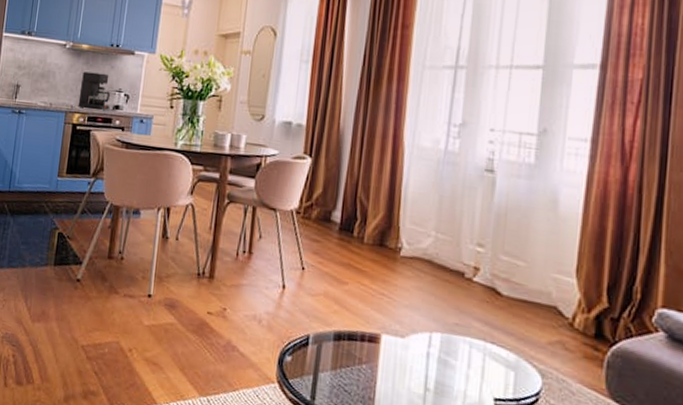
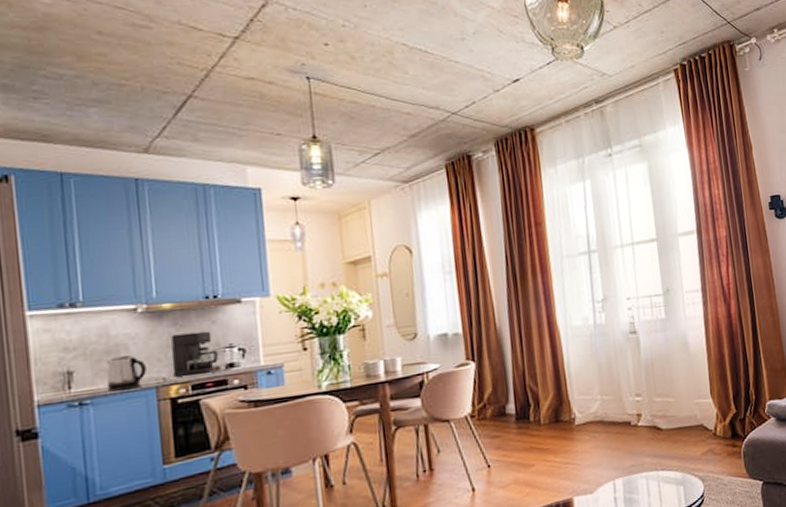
kettle: none [36,80,63,110] -> present [106,355,146,392]

